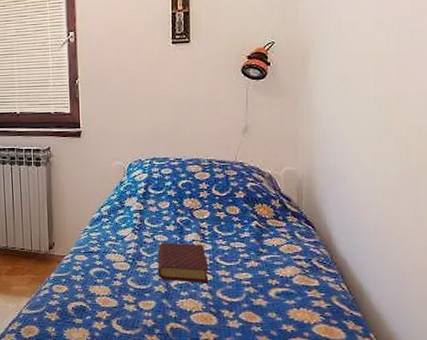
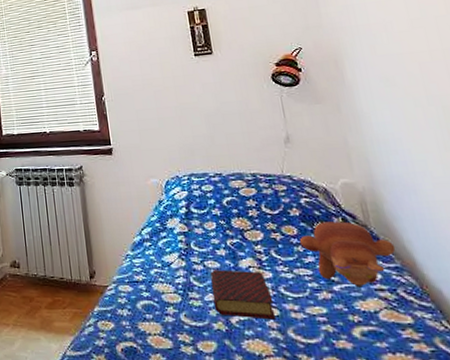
toy: none [239,203,318,258] -> present [299,221,396,288]

